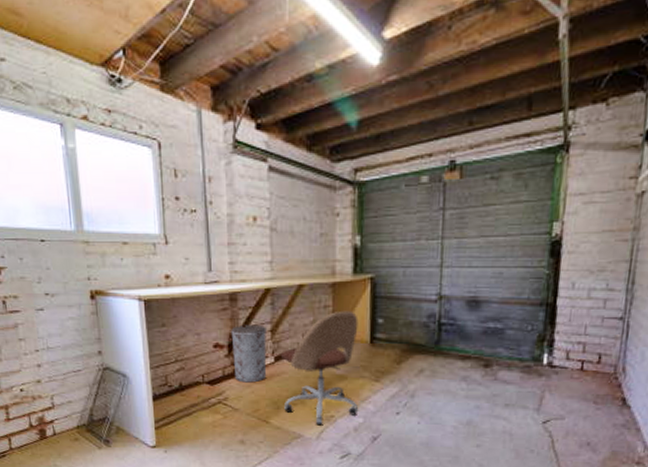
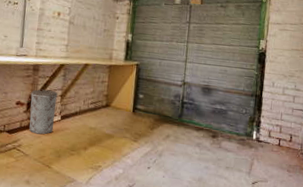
office chair: present [281,310,359,424] -> none [64,86,126,172]

